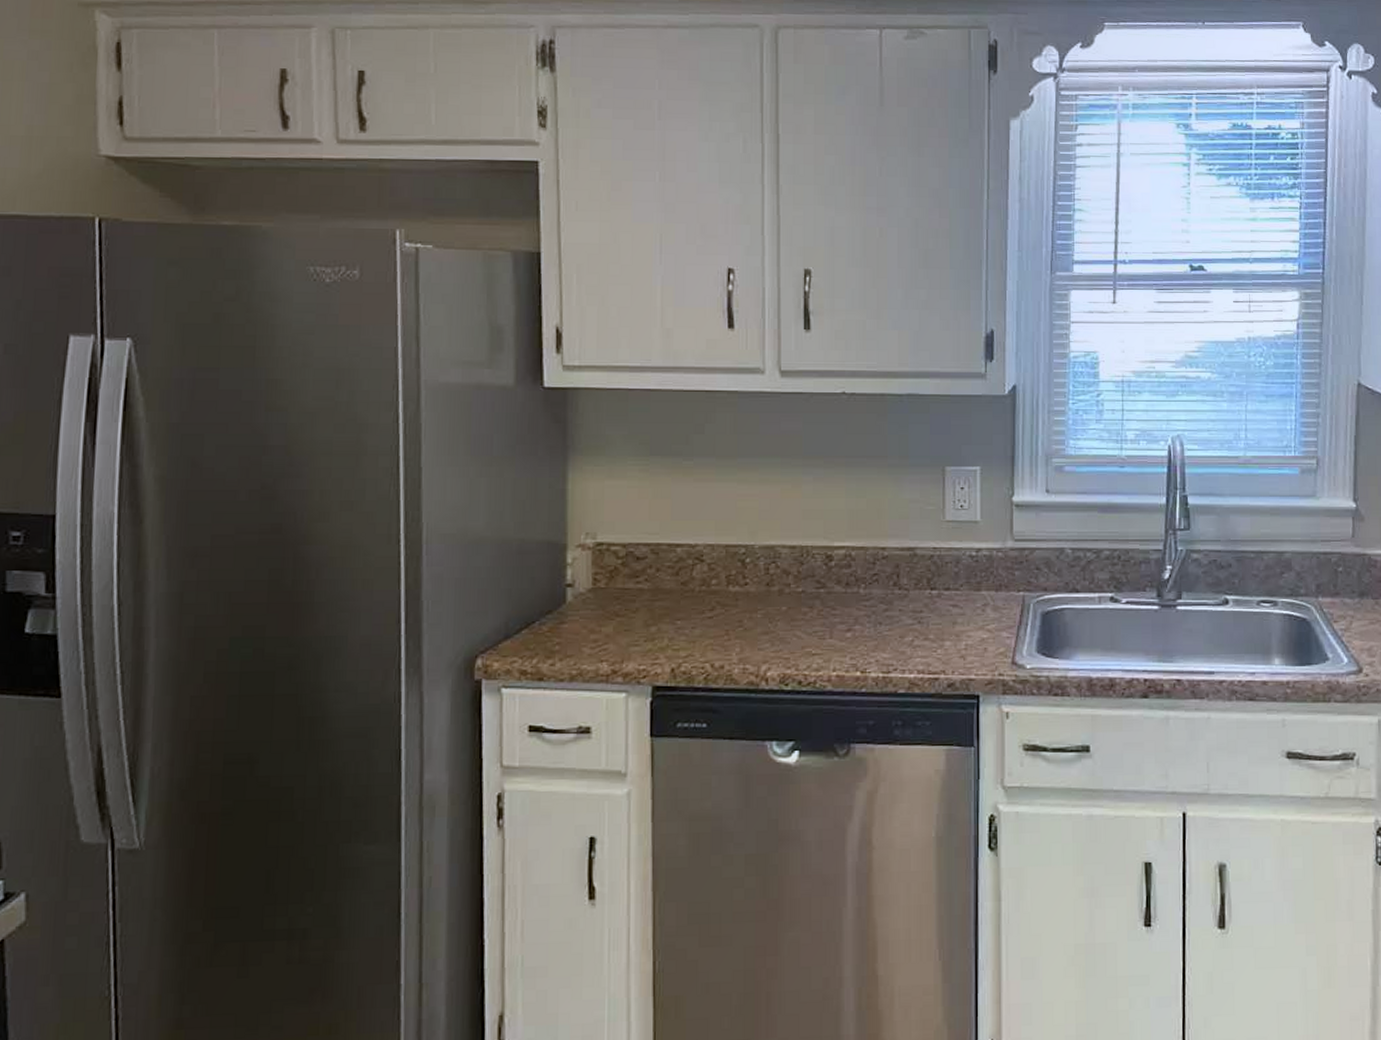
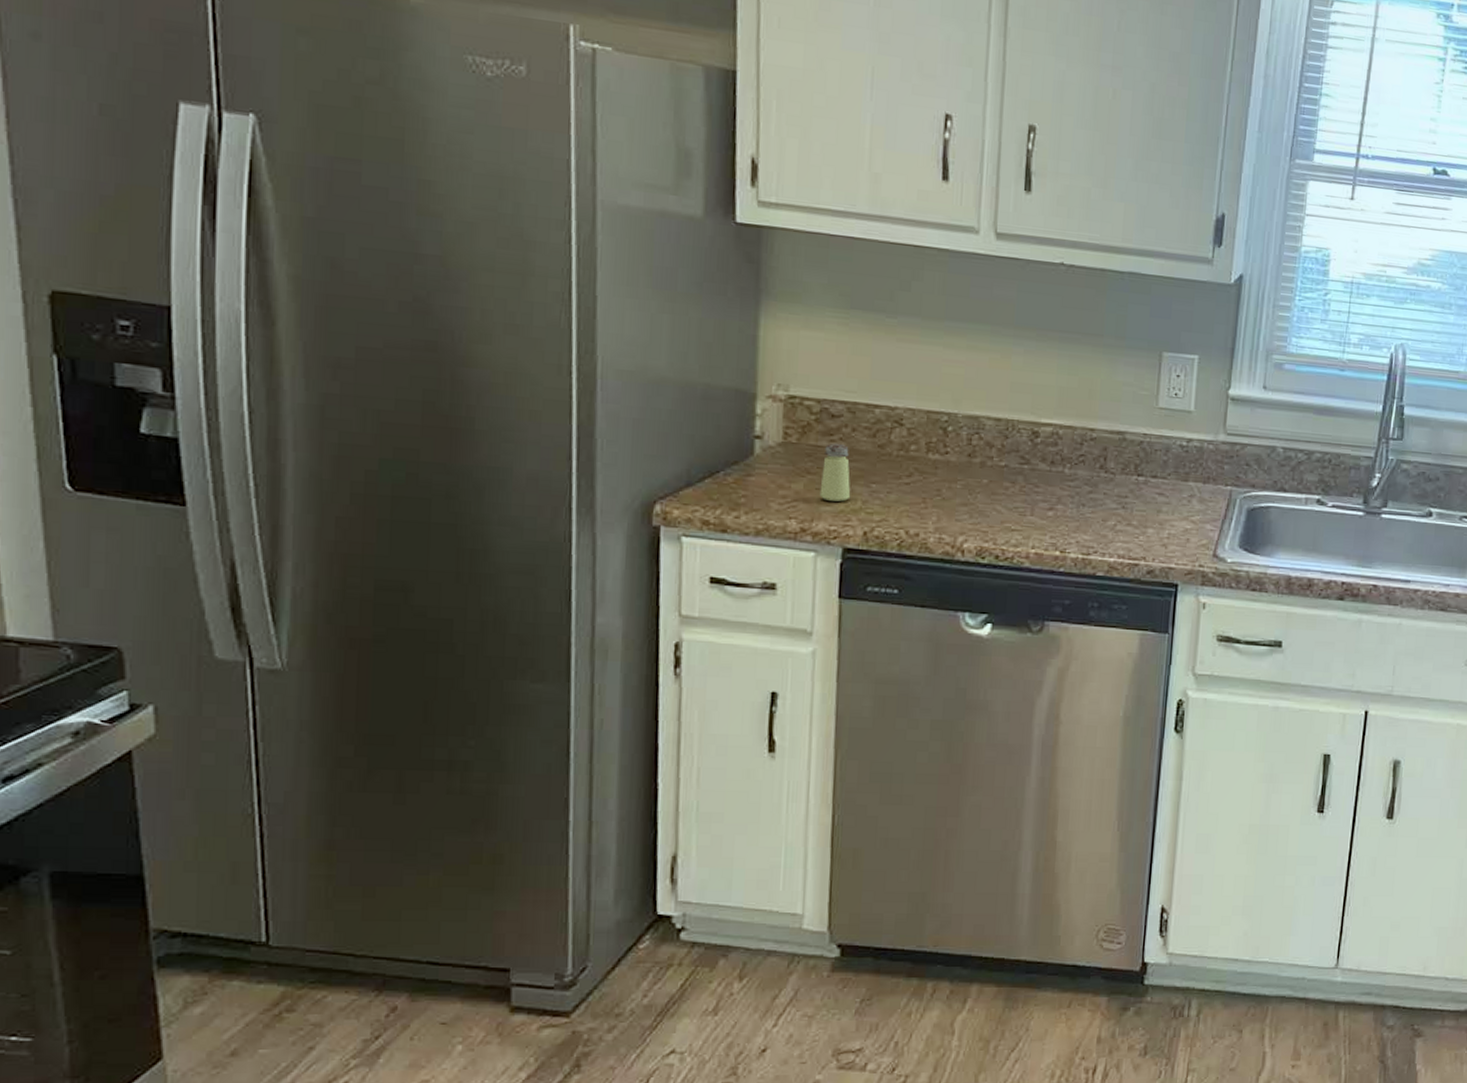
saltshaker: none [628,584,658,641] -> present [819,443,851,502]

